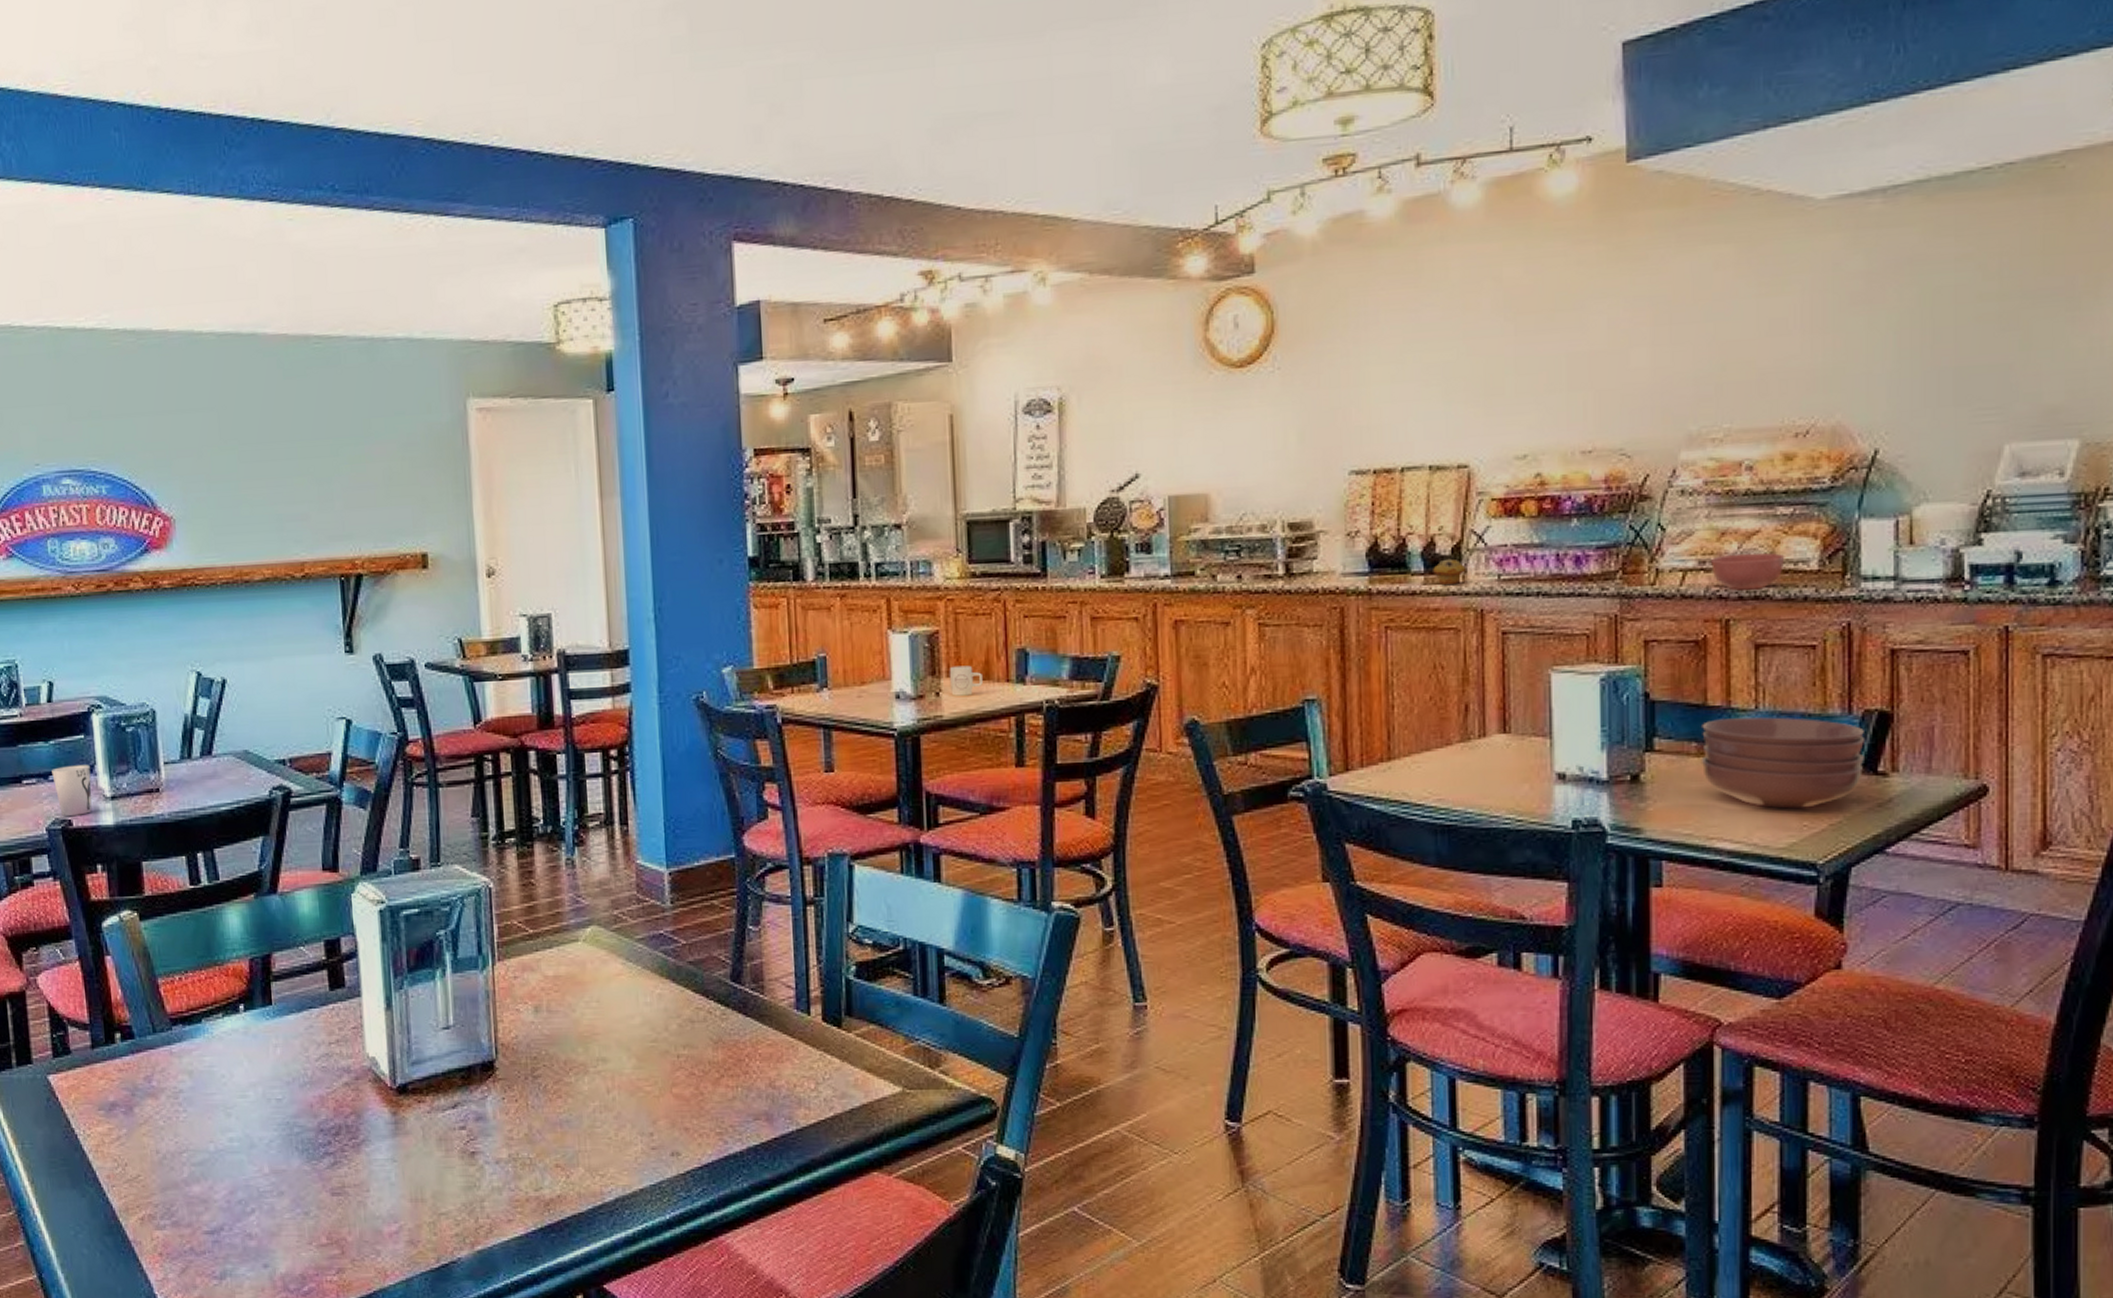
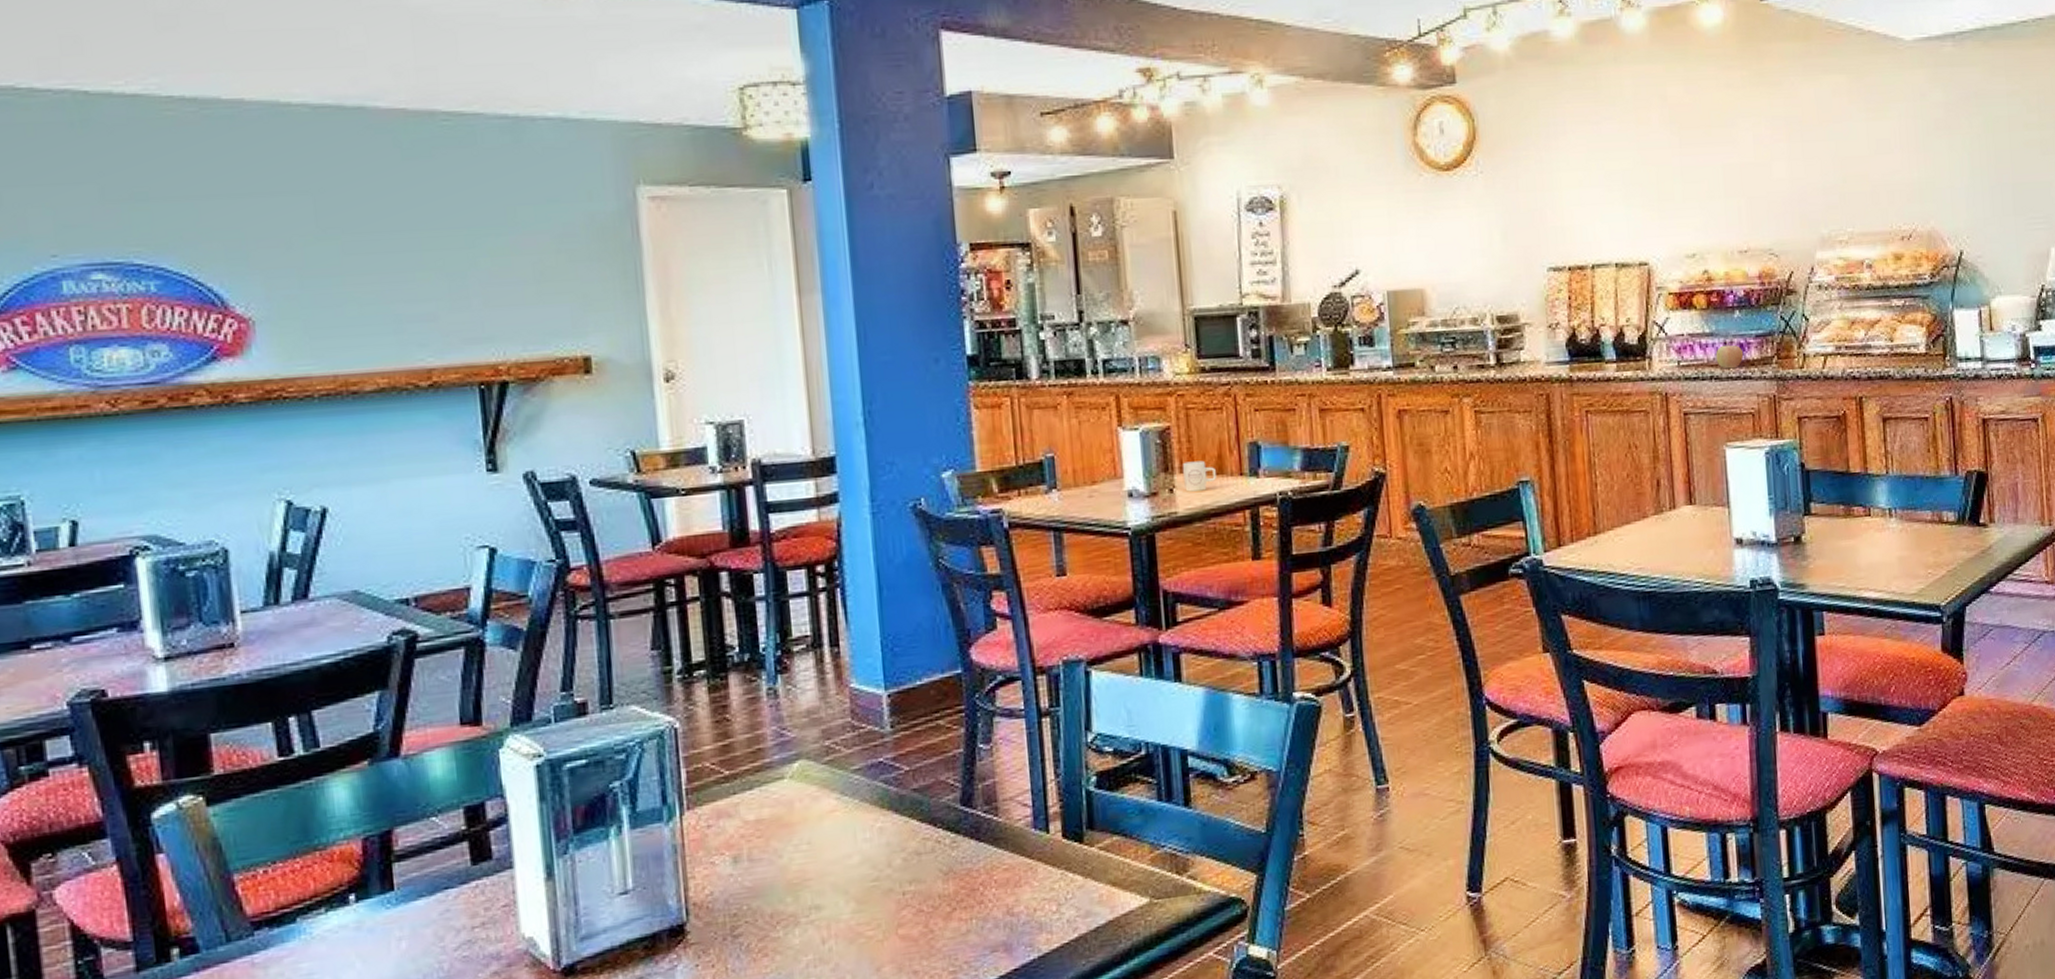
cup: present [52,765,92,817] -> none [76,620,137,687]
muffin: present [1433,558,1466,586] -> none [1623,347,1651,372]
fruit: none [1545,552,1580,584] -> present [1715,341,1744,369]
bowl: present [1700,717,1866,809] -> none [1847,480,1969,560]
bowl: present [1711,552,1785,592] -> none [1845,339,1901,373]

